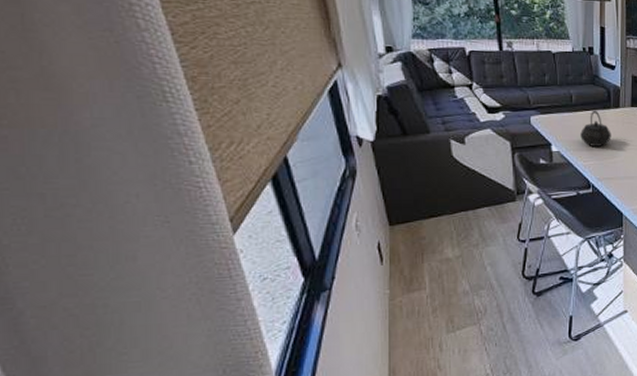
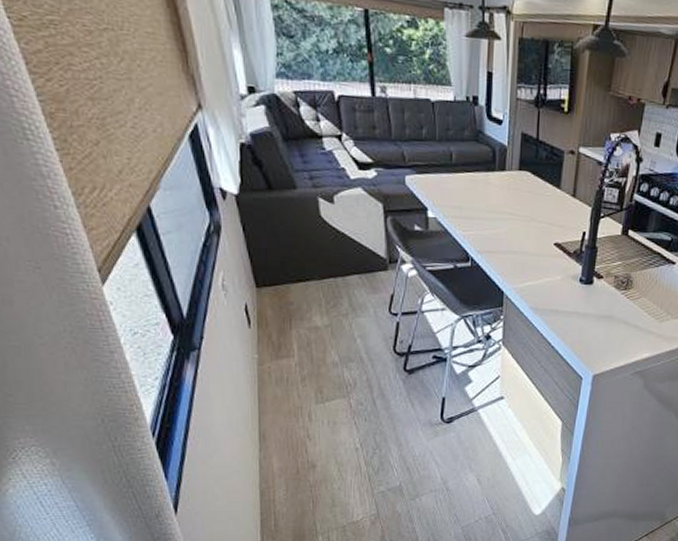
kettle: present [580,110,611,146] -> none [460,172,495,215]

